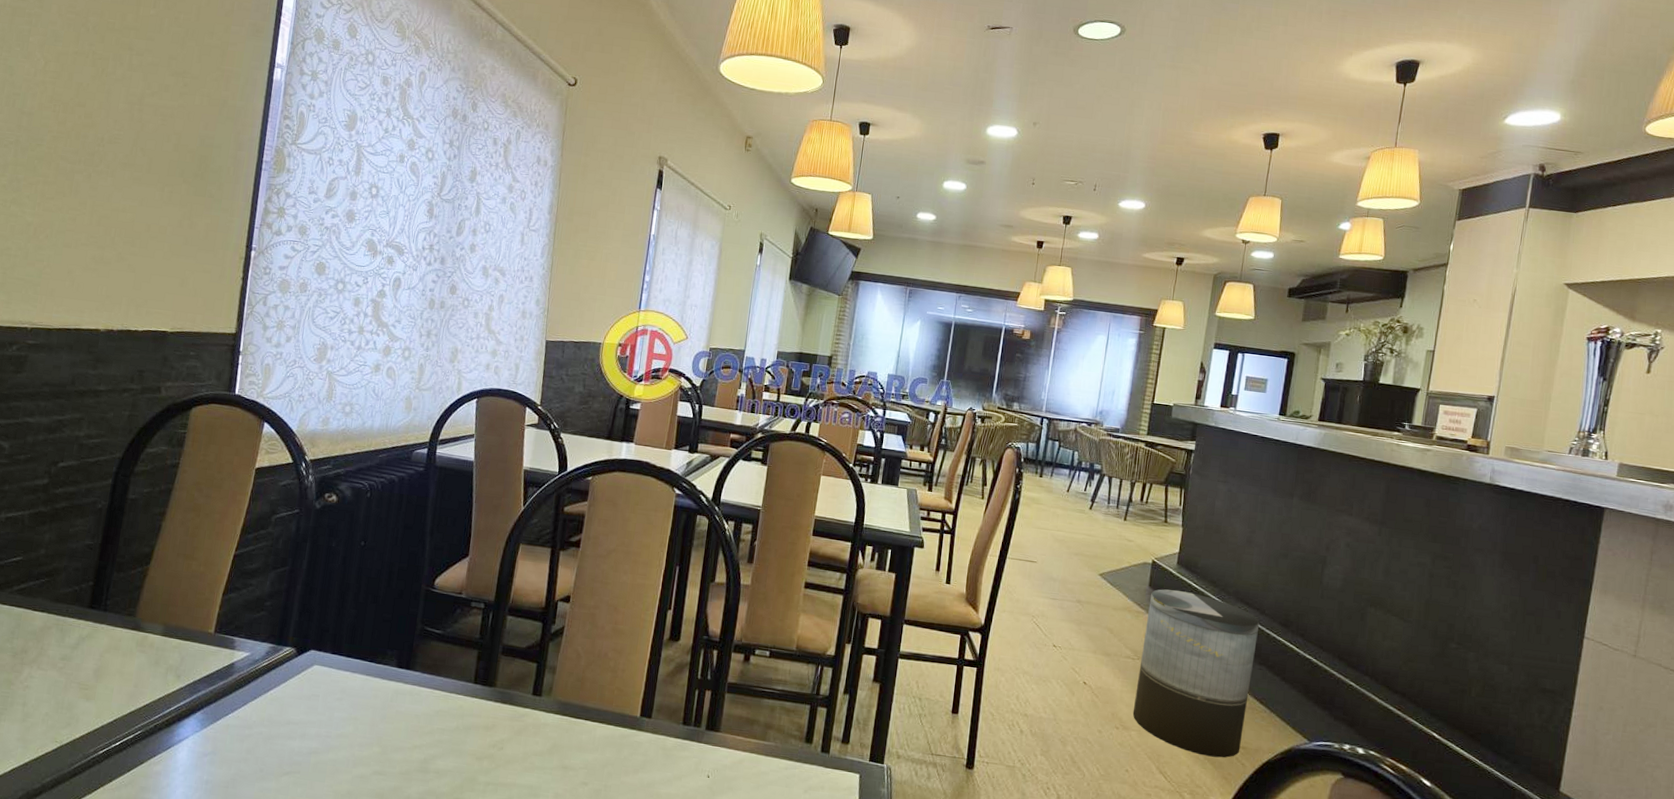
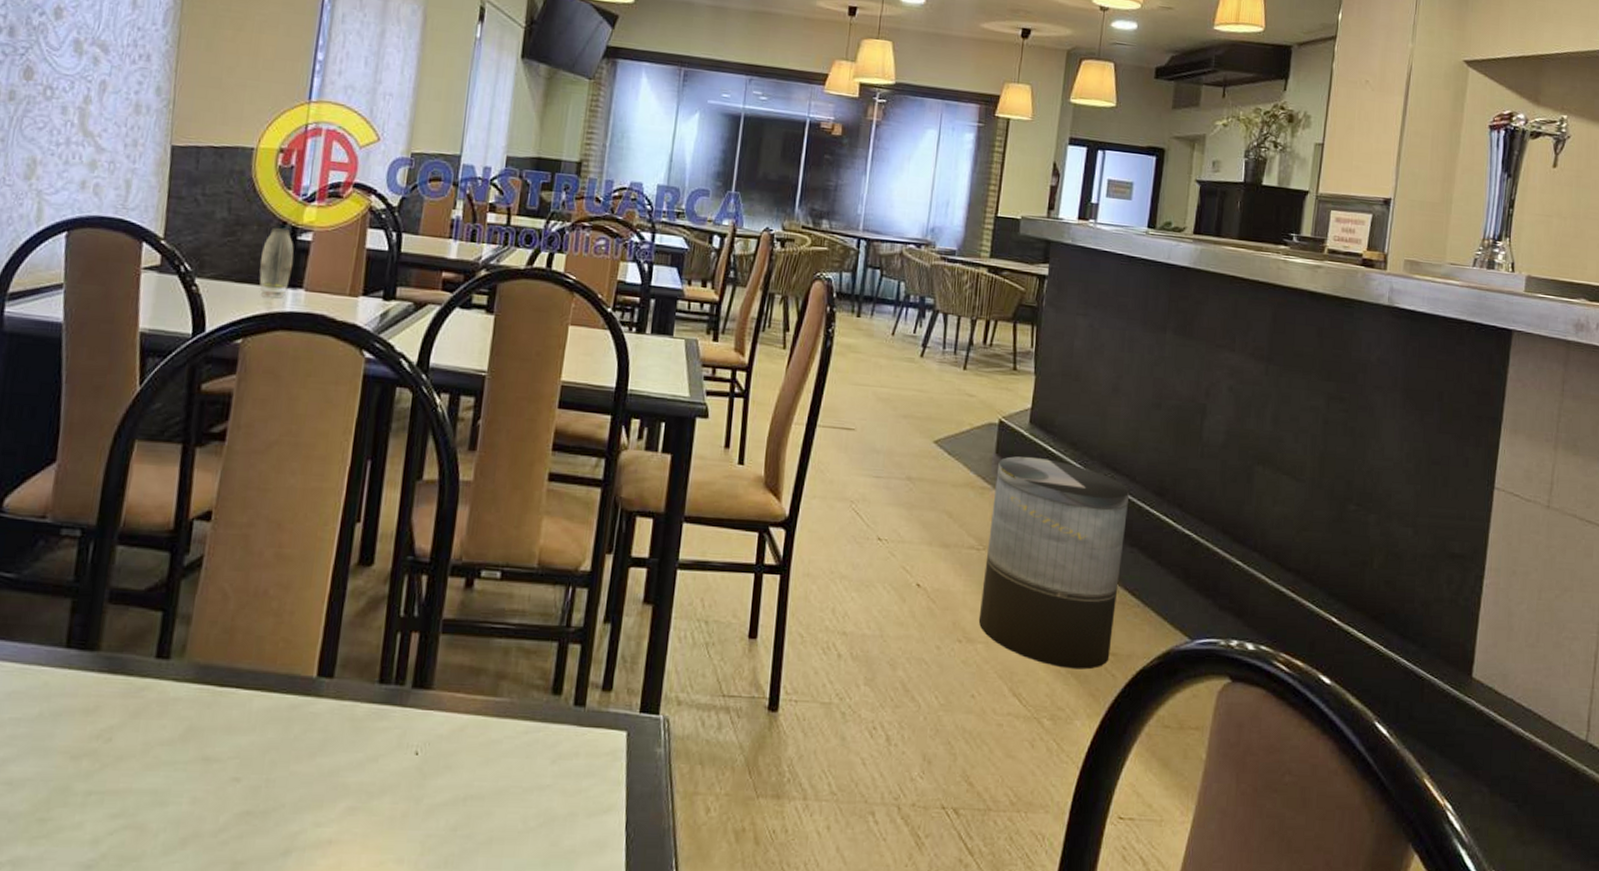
vase: none [603,399,628,449] -> present [259,228,295,299]

